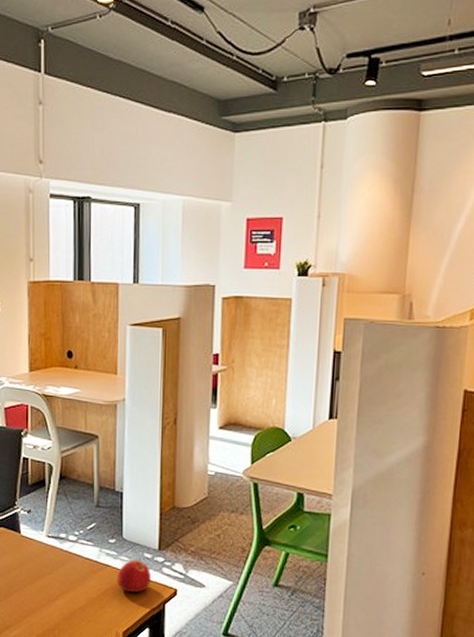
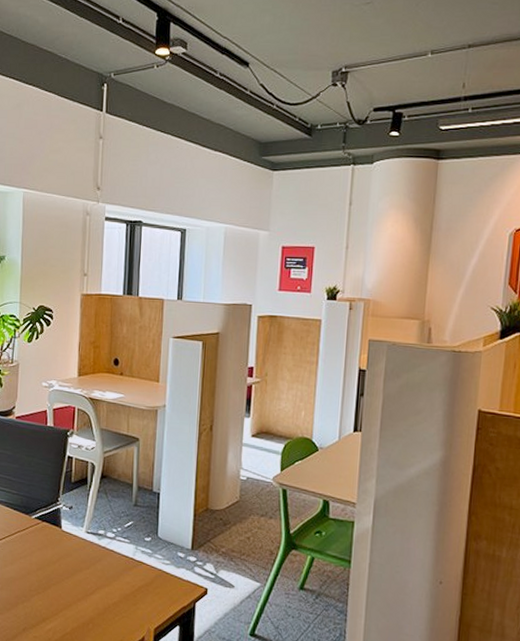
apple: present [117,559,152,592] -> none [150,558,184,590]

